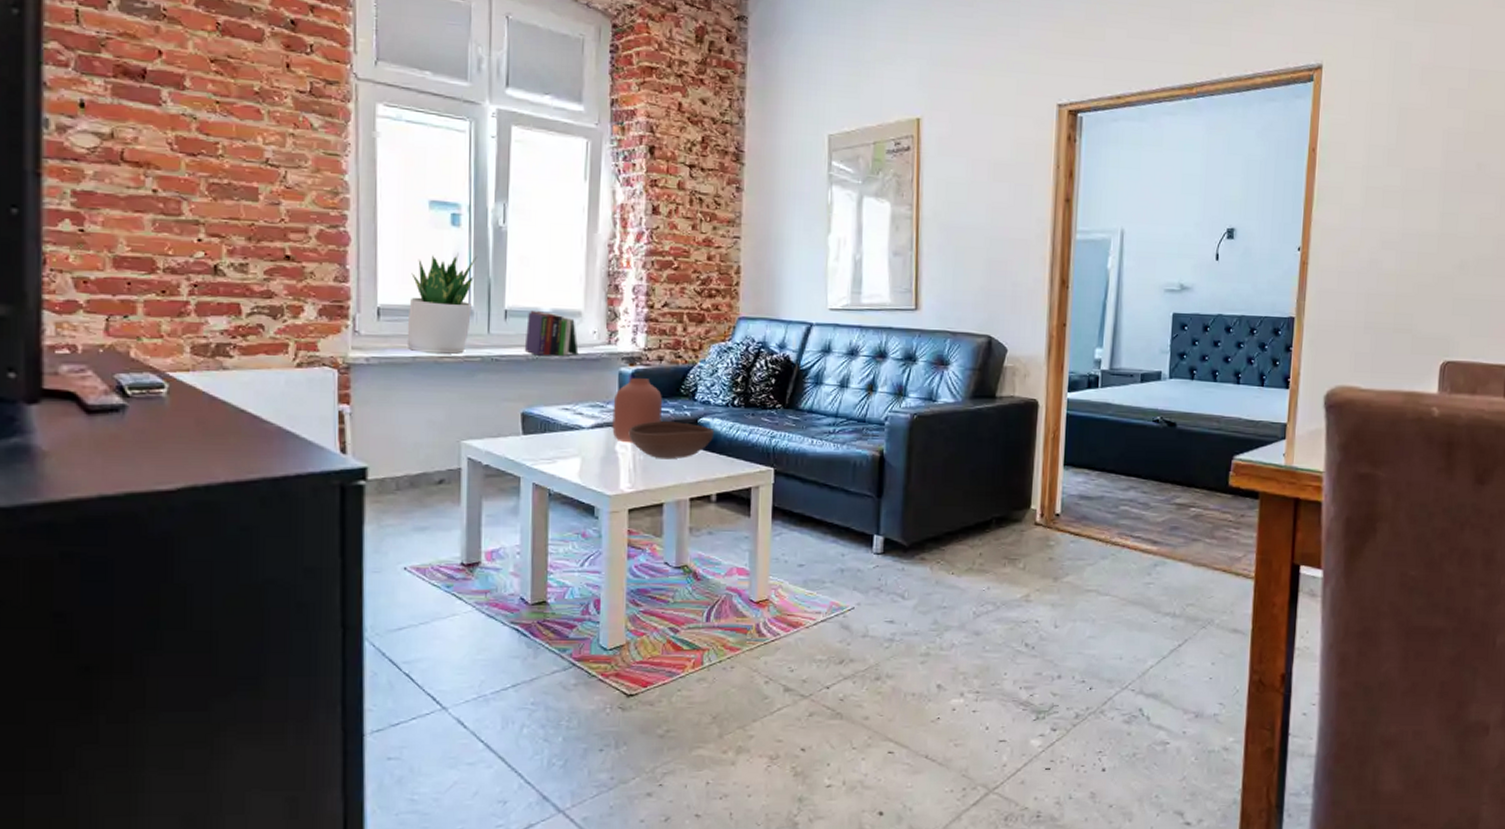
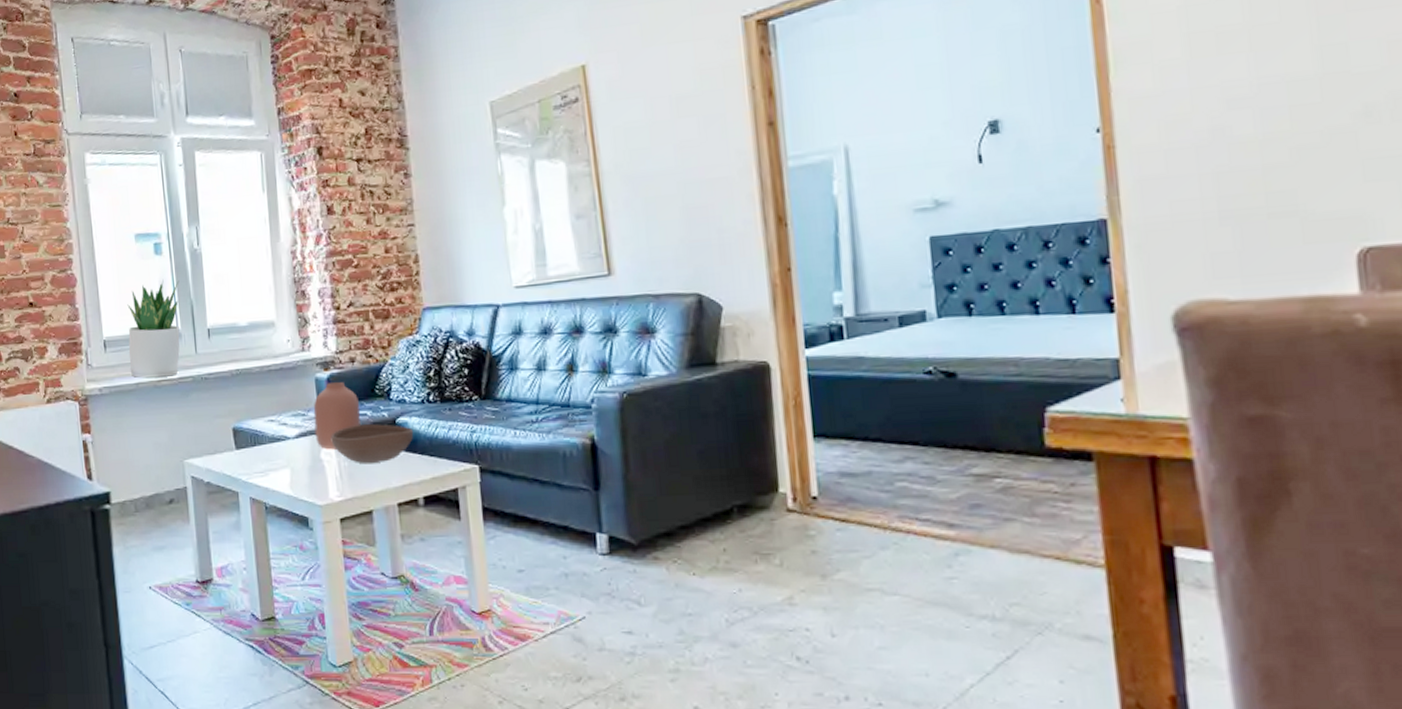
books: present [524,311,579,356] -> none [227,326,277,370]

